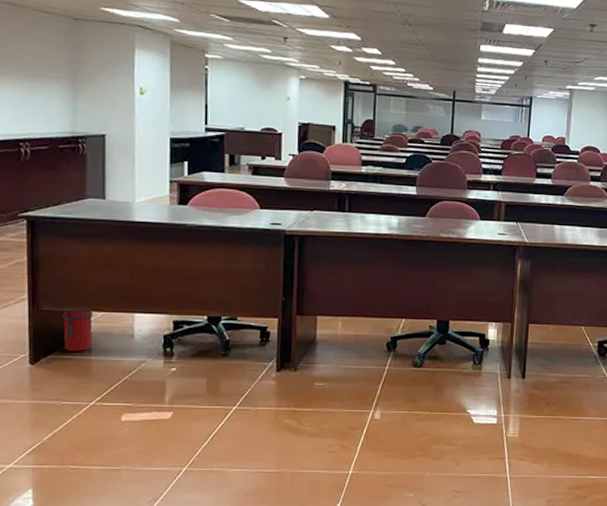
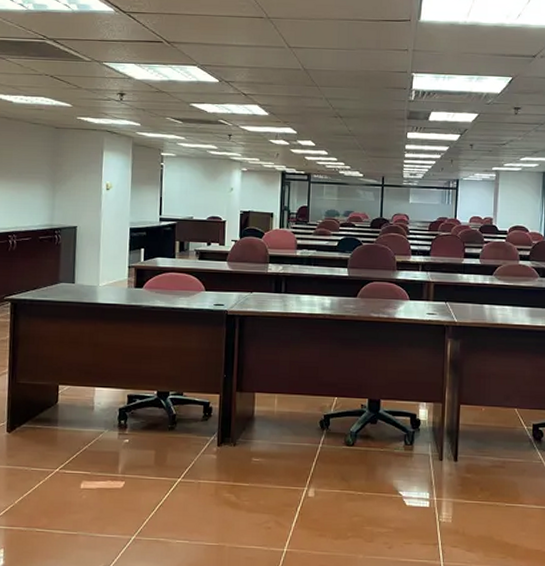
fire extinguisher: present [62,311,94,351] -> none [35,384,61,421]

